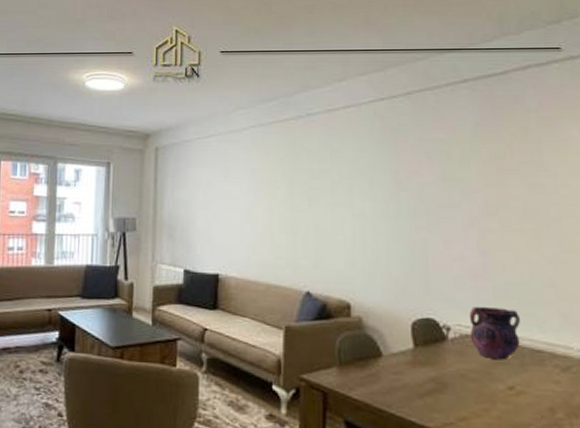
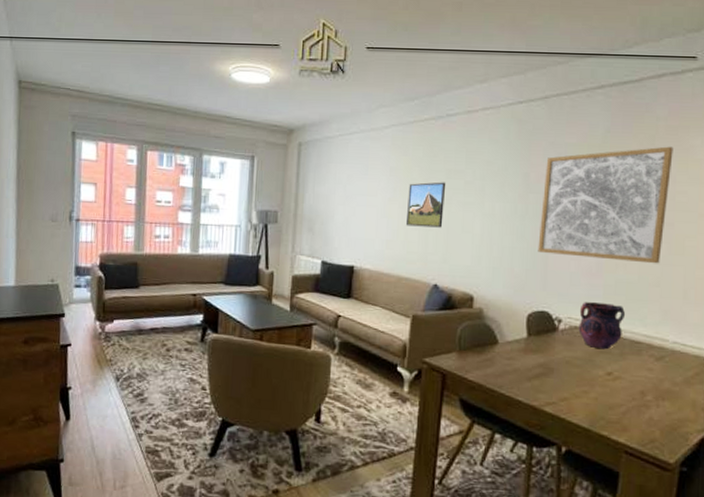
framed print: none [271,182,312,231] -> present [405,182,446,228]
wall art: none [415,138,552,263] -> present [537,146,674,264]

